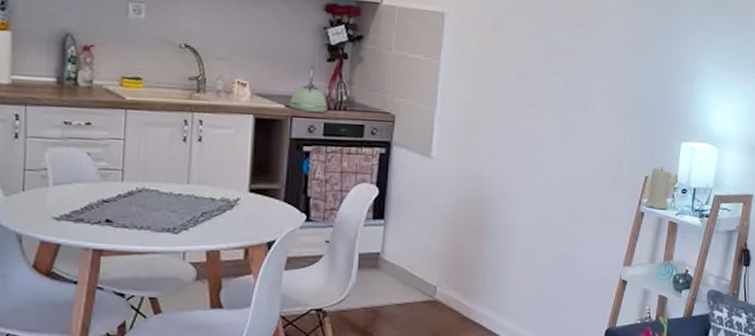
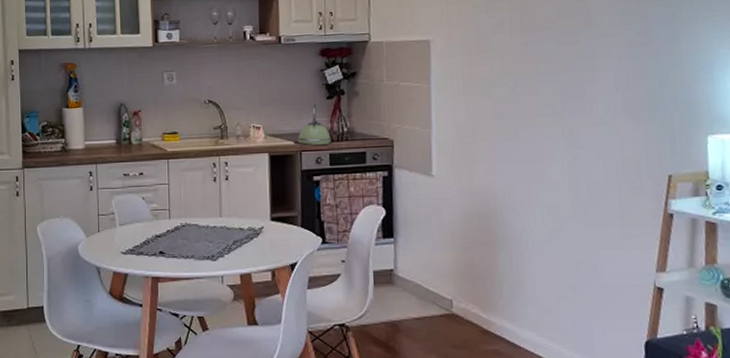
candle: present [643,167,672,210] -> none [671,164,703,210]

